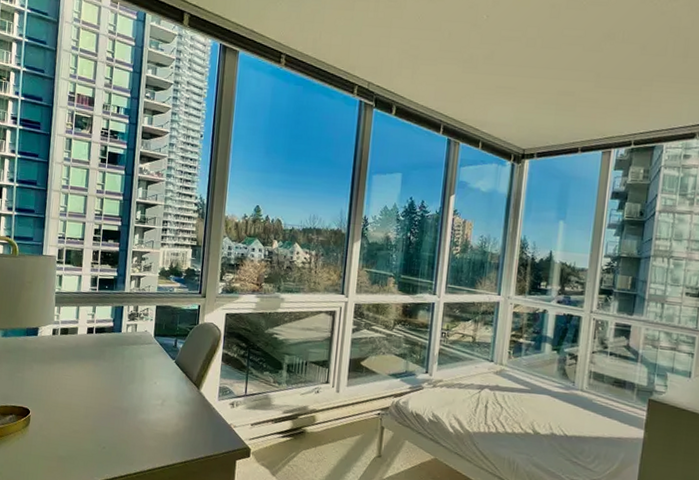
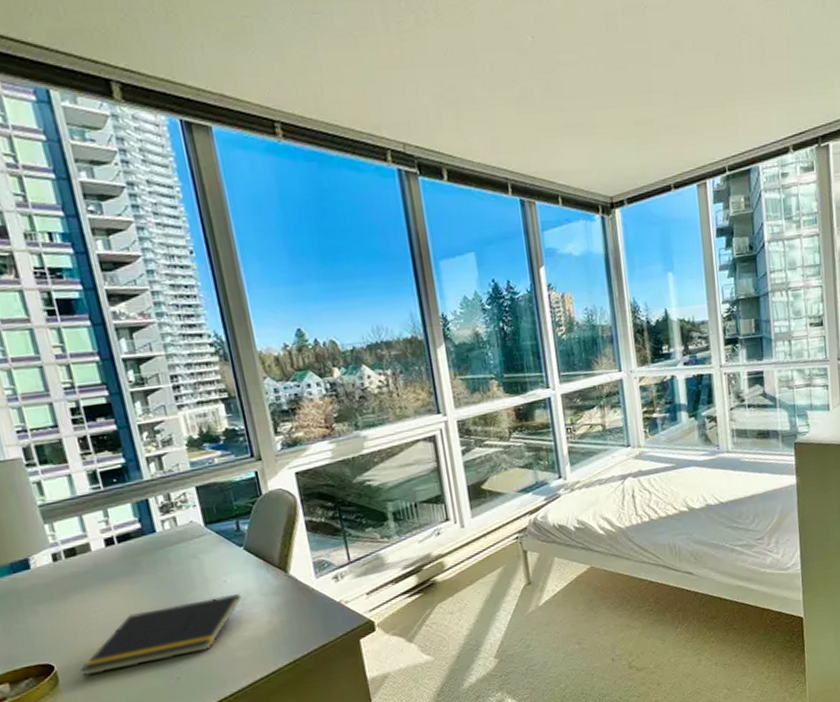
notepad: none [45,388,163,433] -> present [80,594,242,677]

